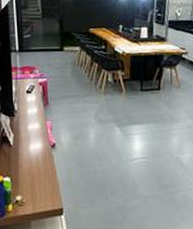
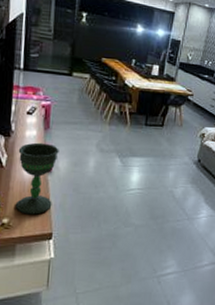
chalice: none [23,119,60,191] -> present [15,142,59,215]

